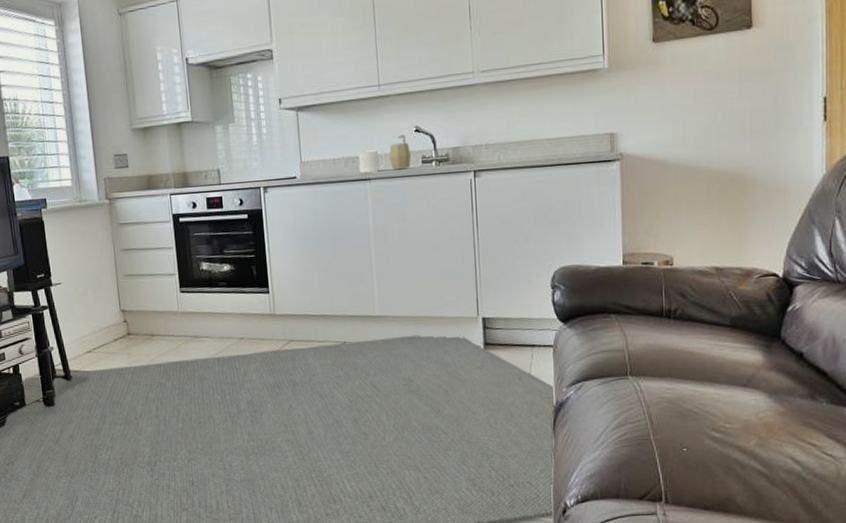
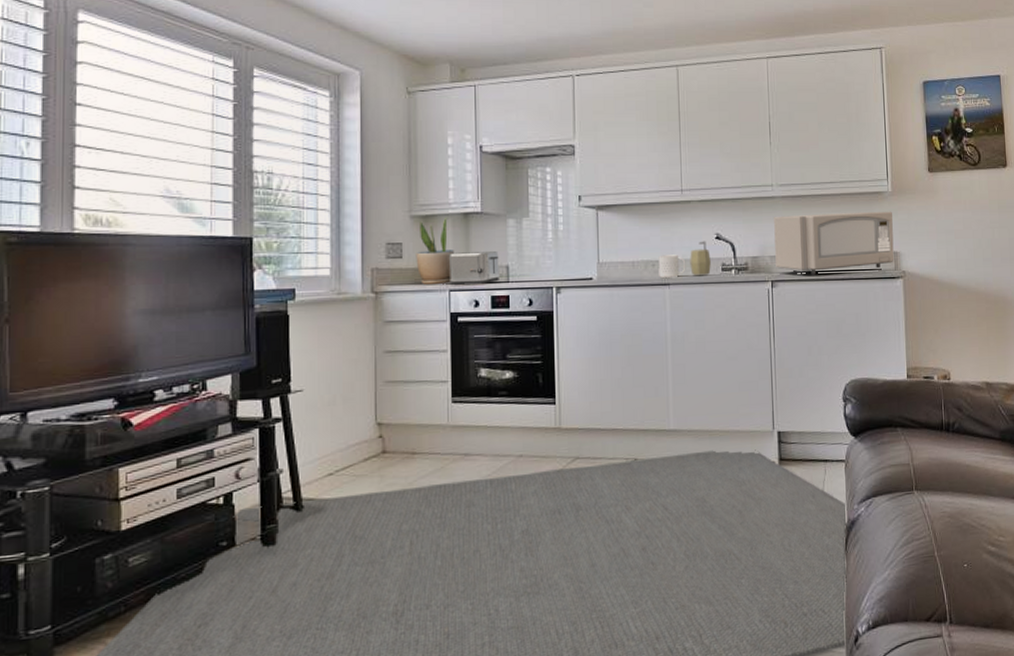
potted plant: none [139,127,171,191] -> present [416,217,454,286]
toaster: none [166,156,213,189] -> present [448,250,501,285]
microwave: none [475,89,610,163] -> present [774,211,894,275]

